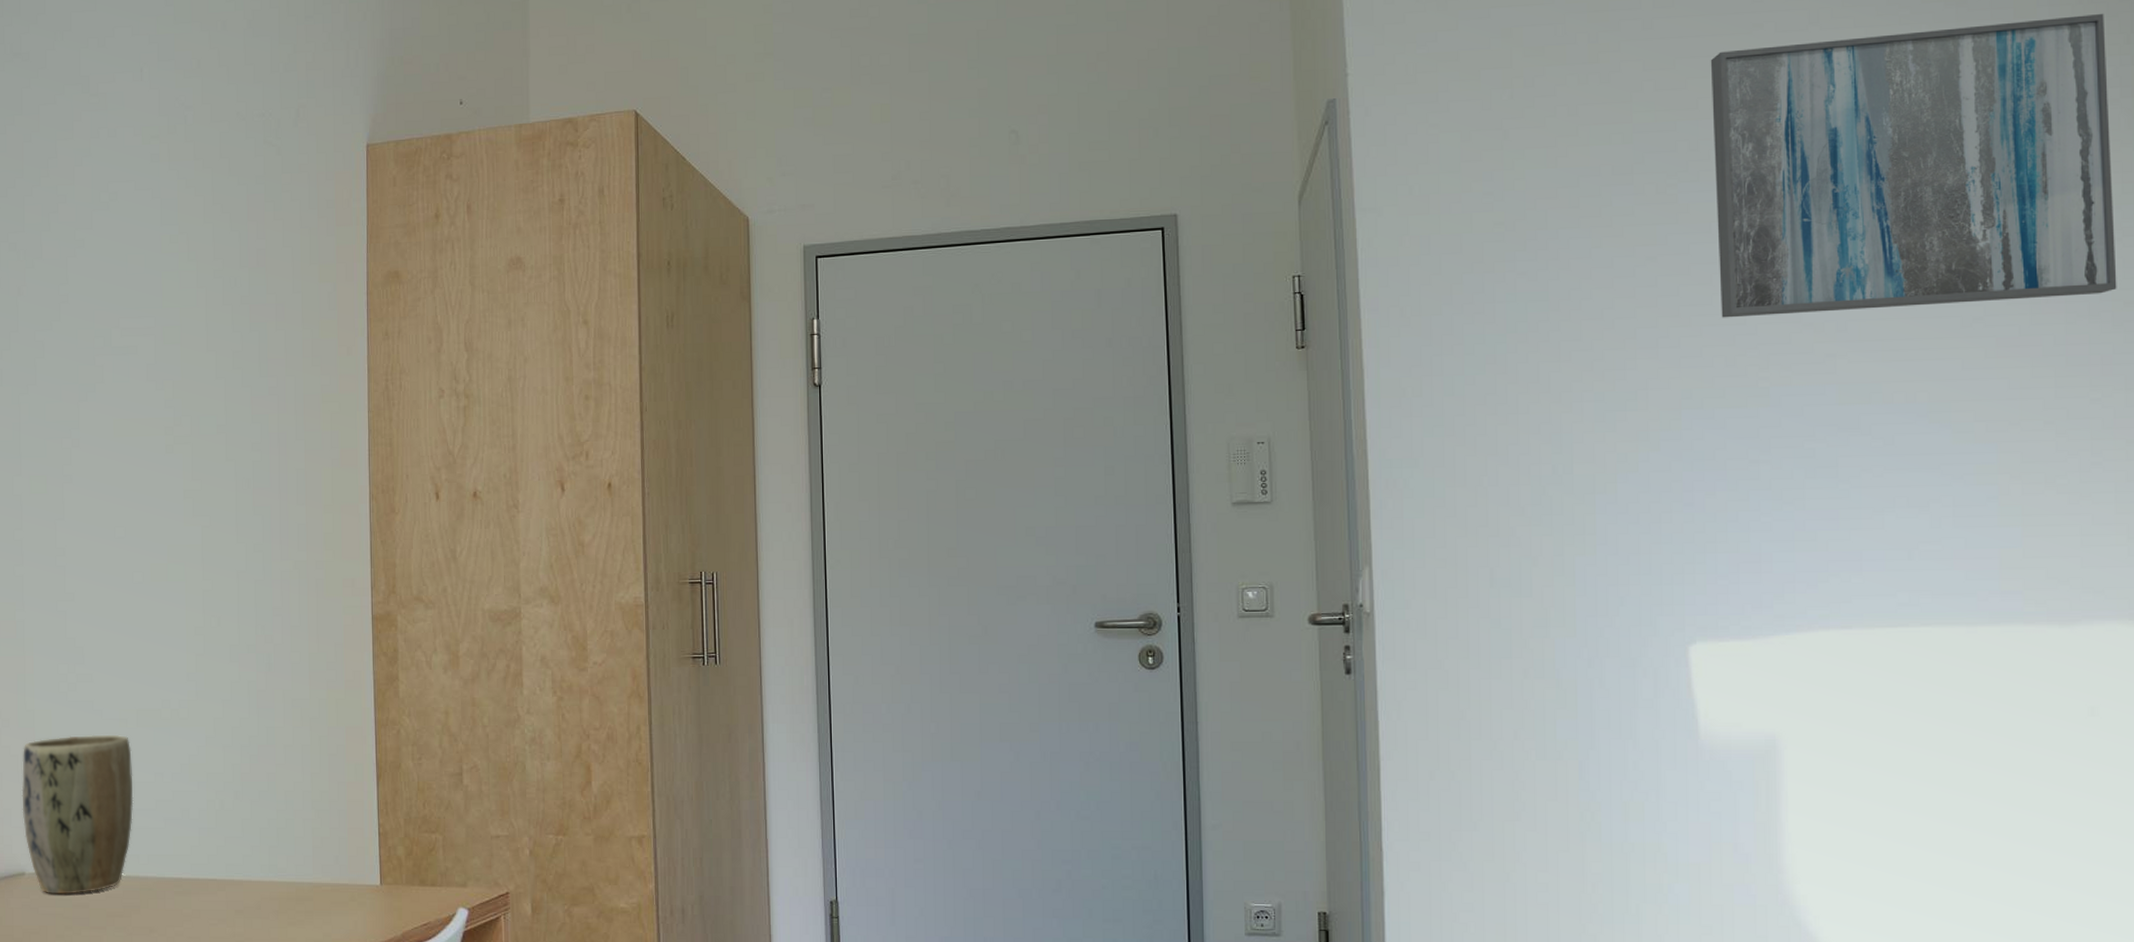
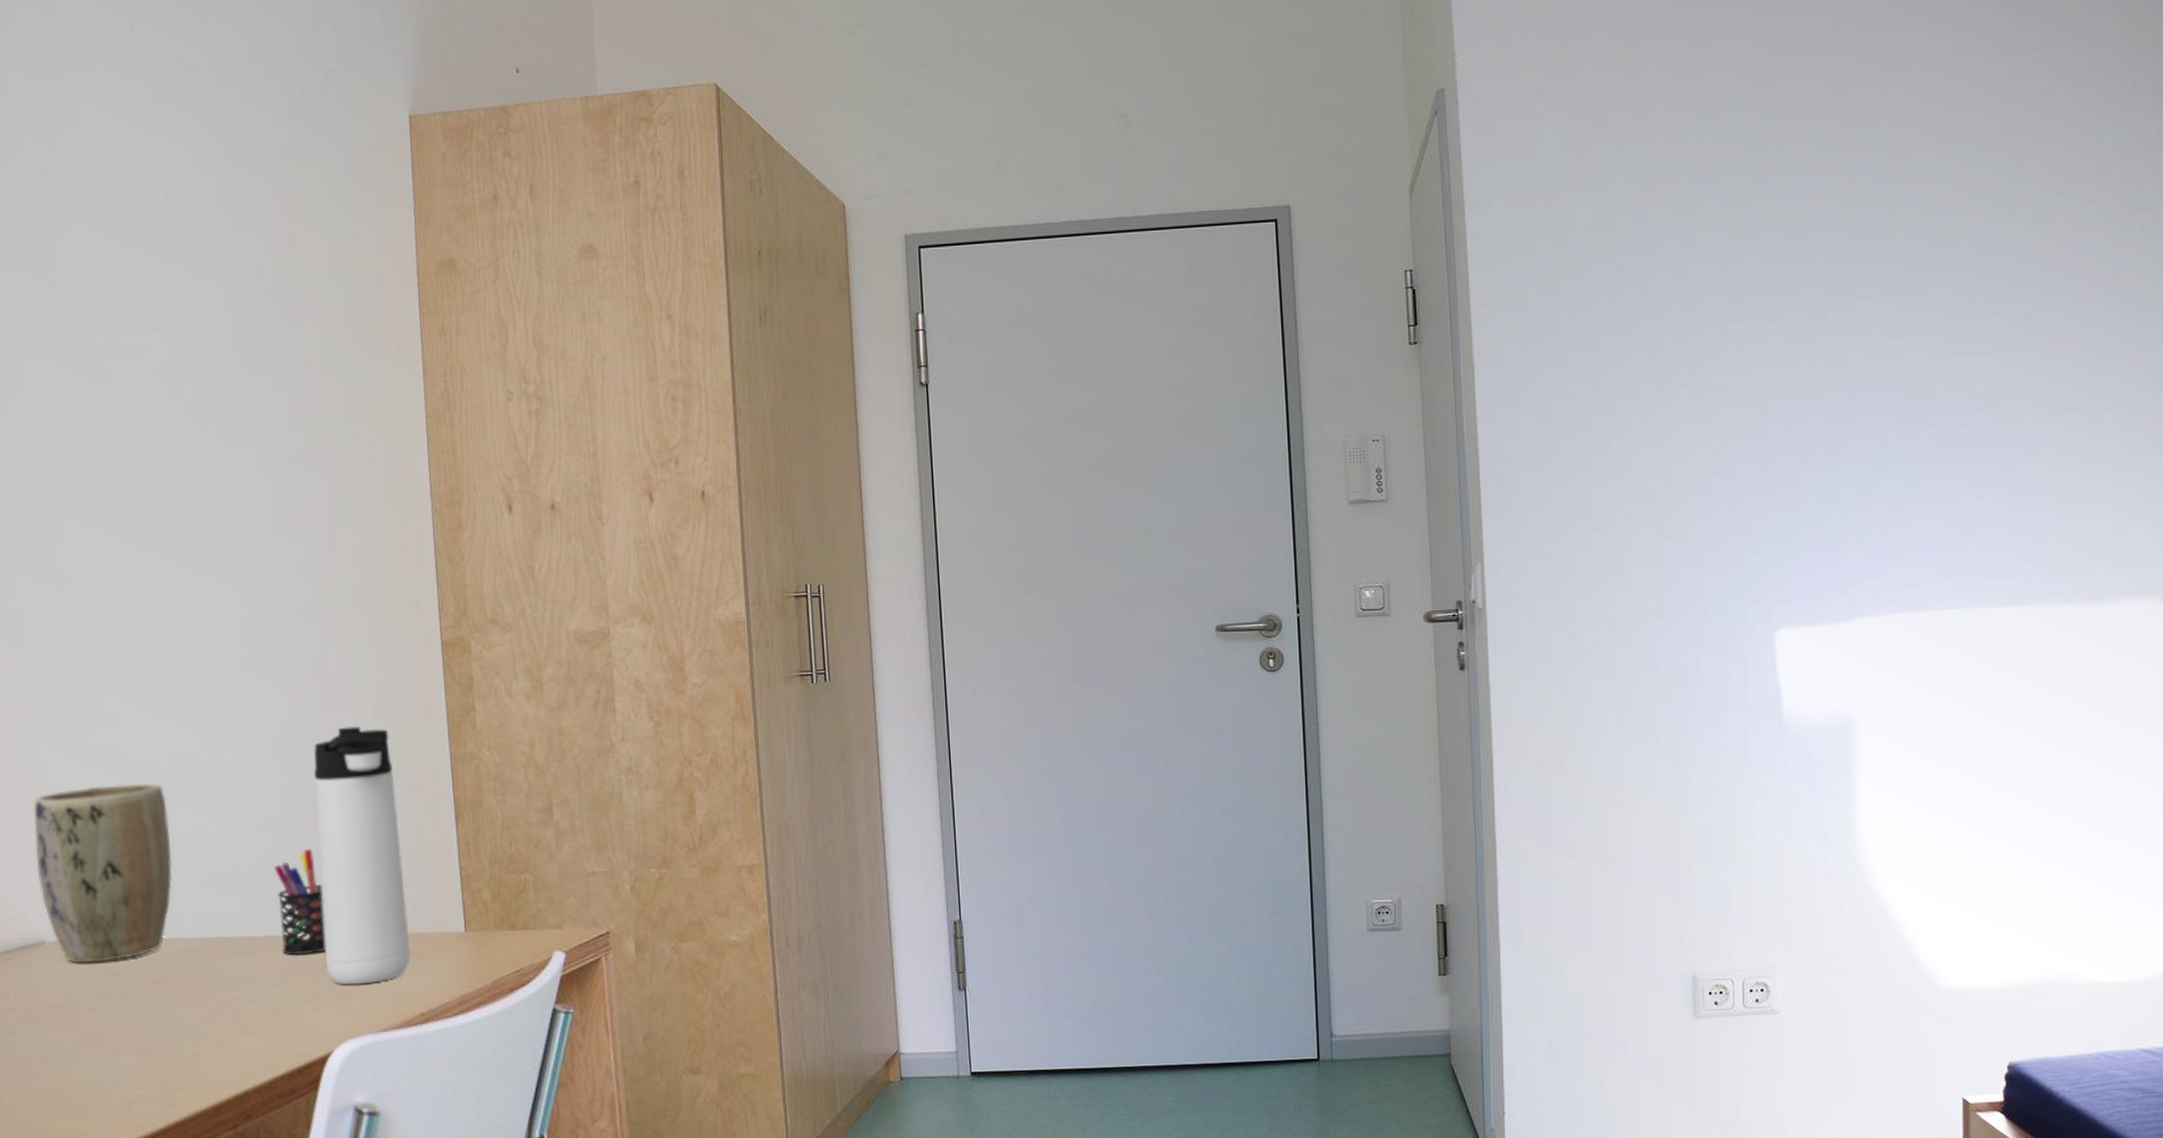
pen holder: none [219,800,259,898] -> present [274,848,327,955]
thermos bottle: none [256,691,332,929] -> present [313,726,411,985]
wall art: present [1710,14,2117,318] -> none [1795,23,2146,314]

